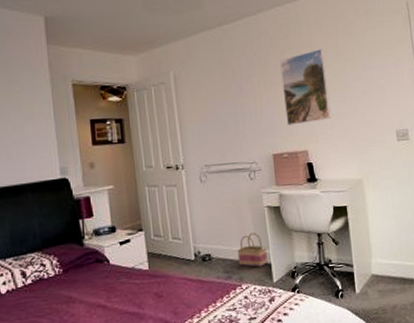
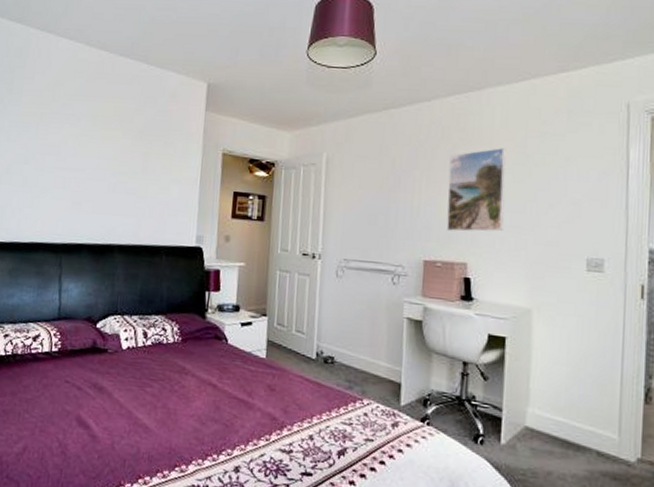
basket: present [237,232,268,267] -> none [363,344,399,385]

